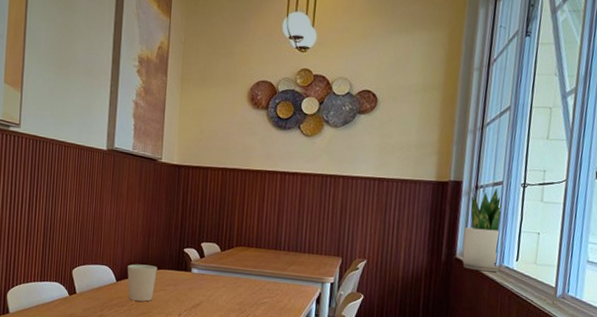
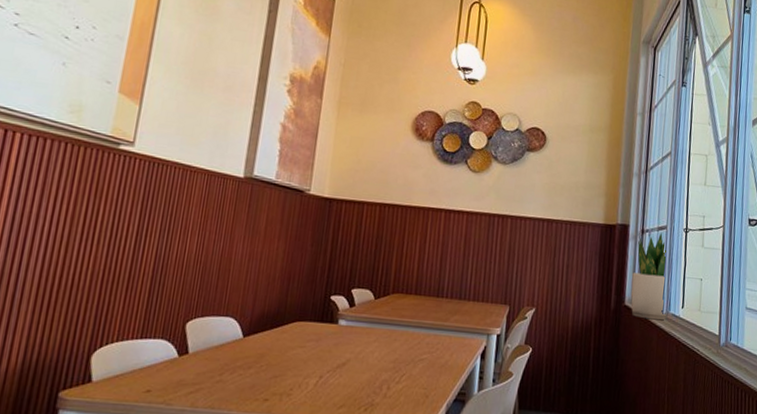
dixie cup: present [127,264,158,302] -> none [257,315,297,362]

